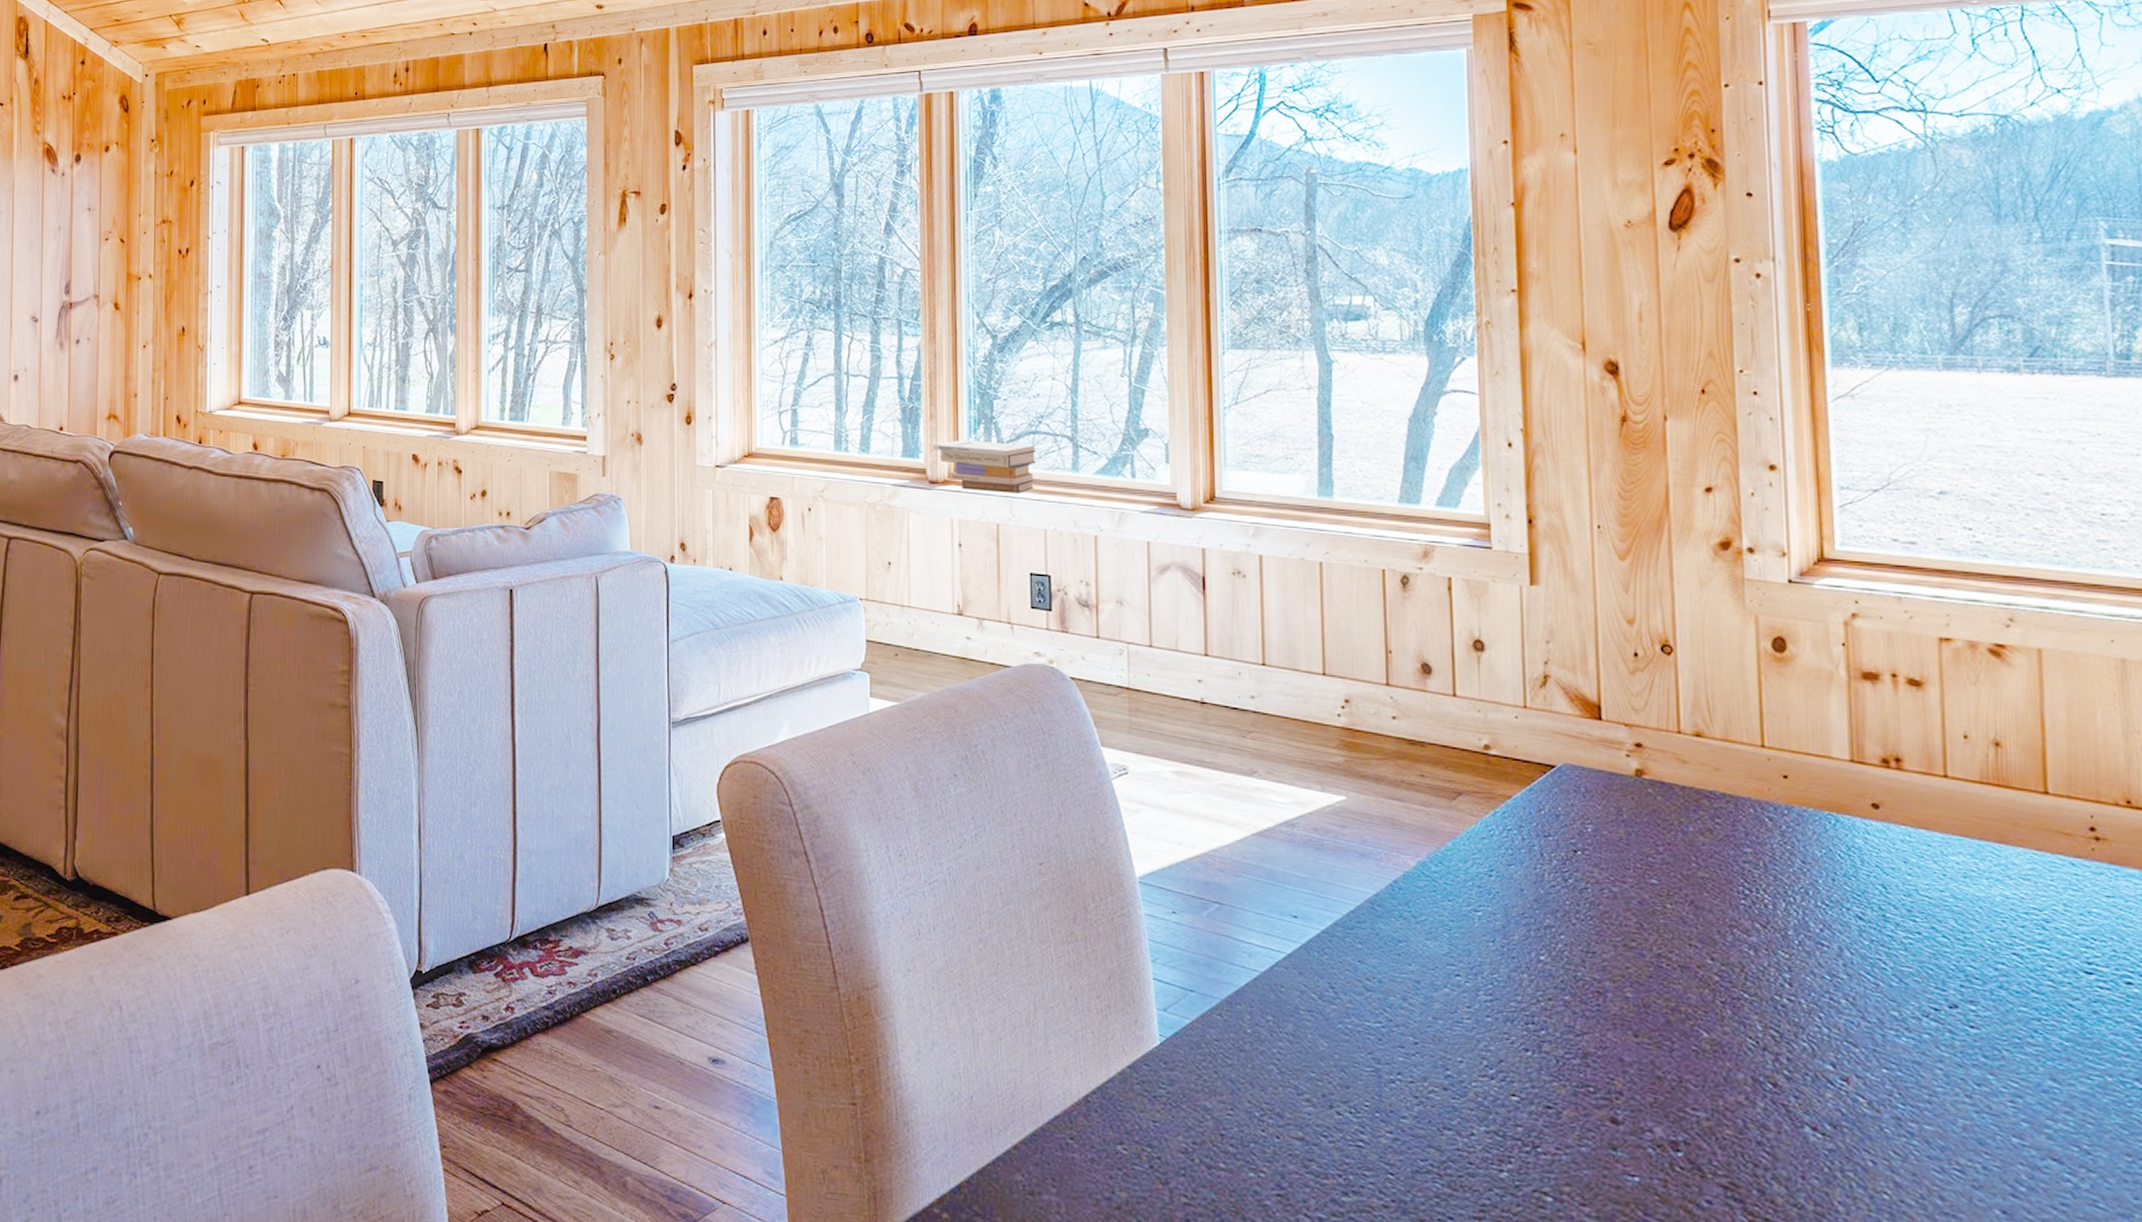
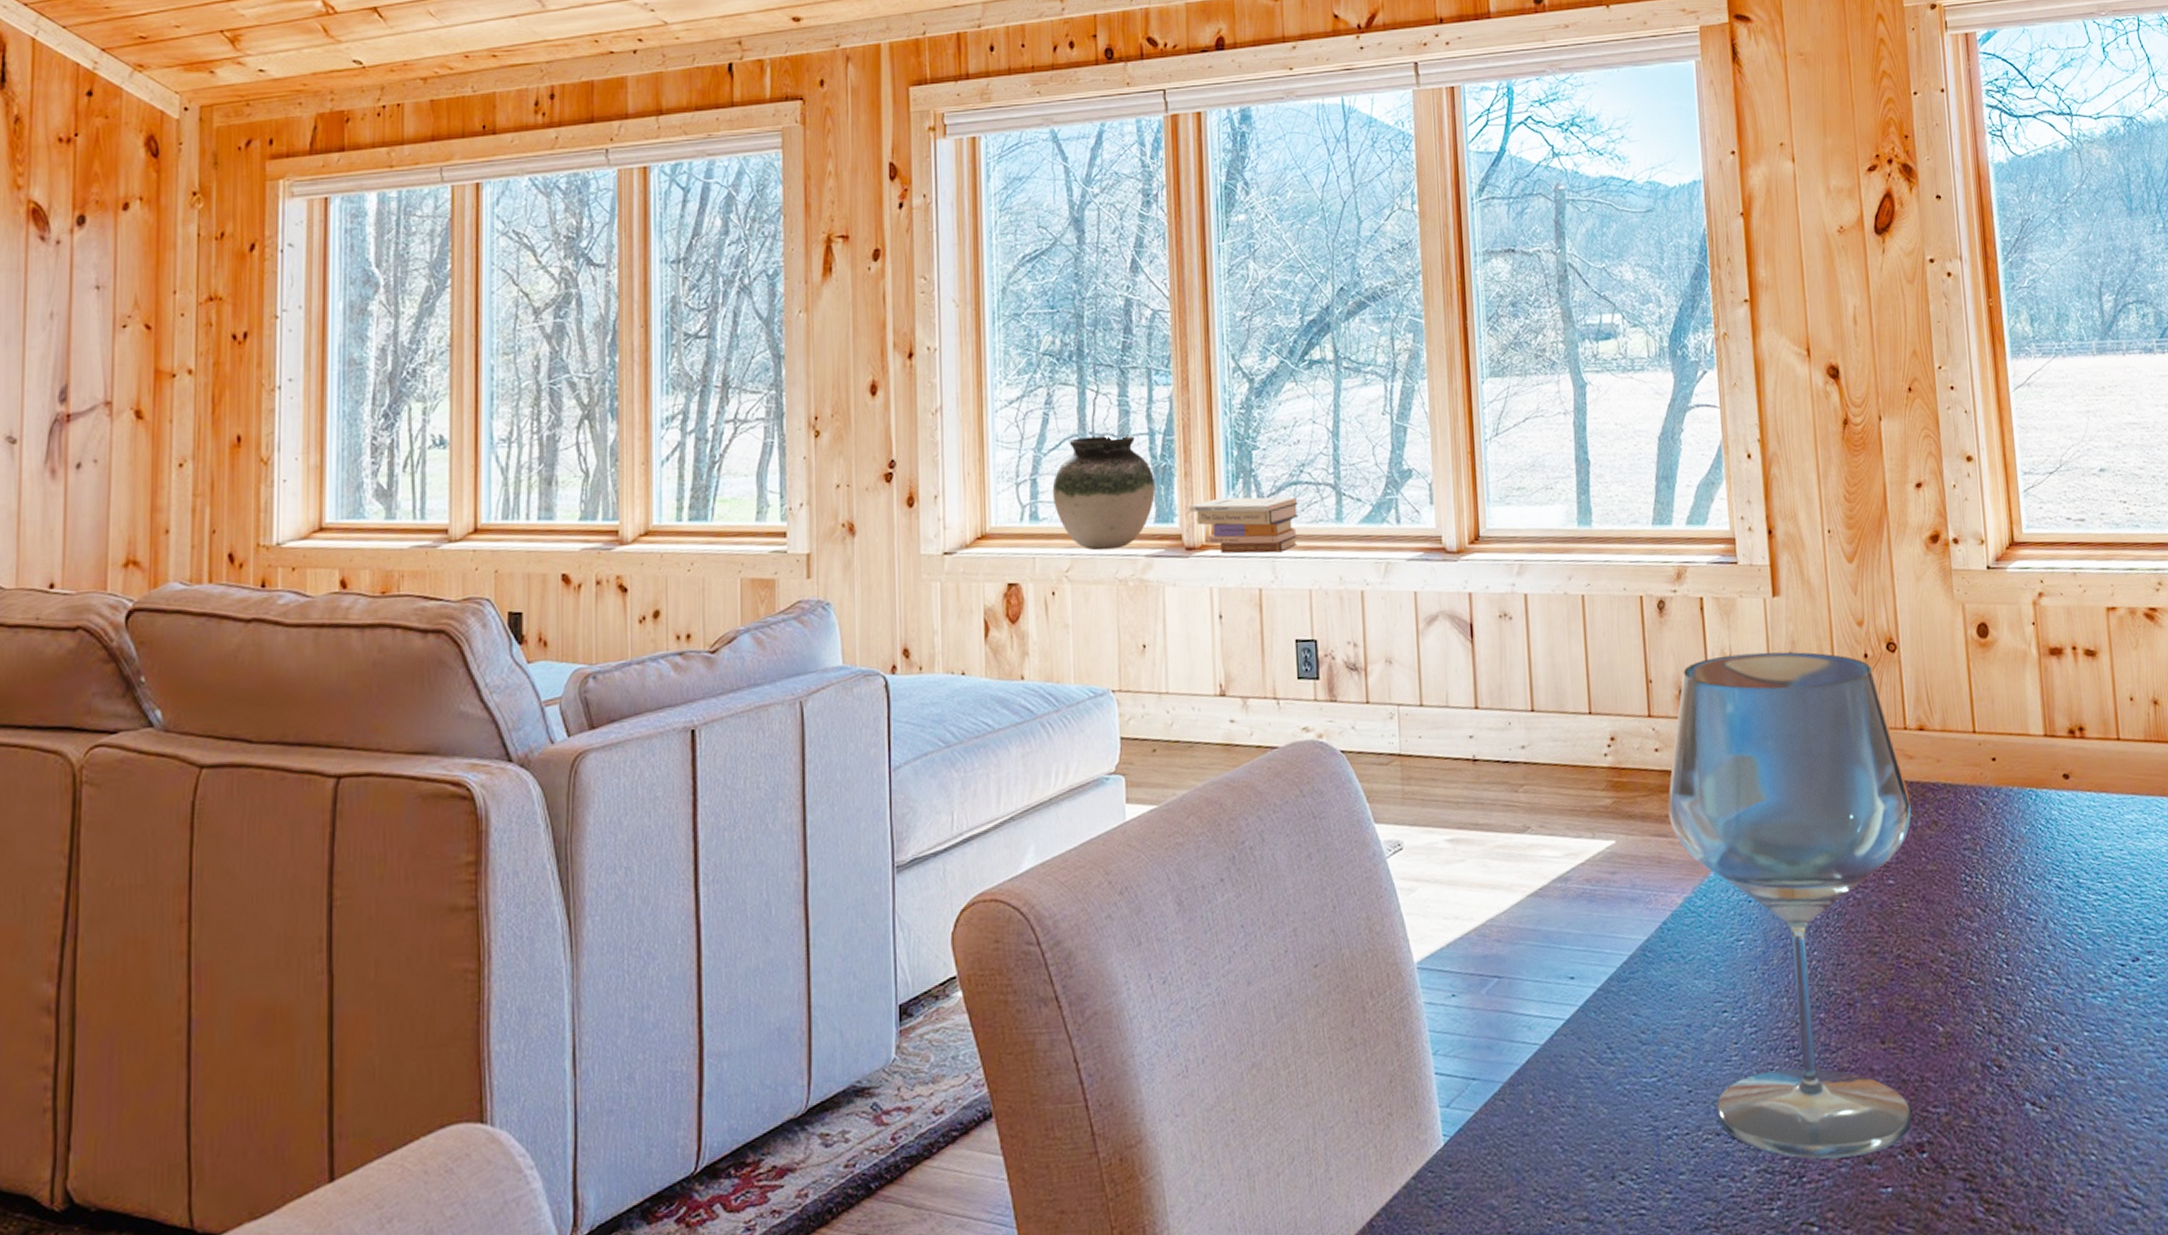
vase: none [810,377,903,477] -> present [1052,434,1156,551]
wine glass: none [1404,636,1682,1141] -> present [1667,651,1912,1160]

